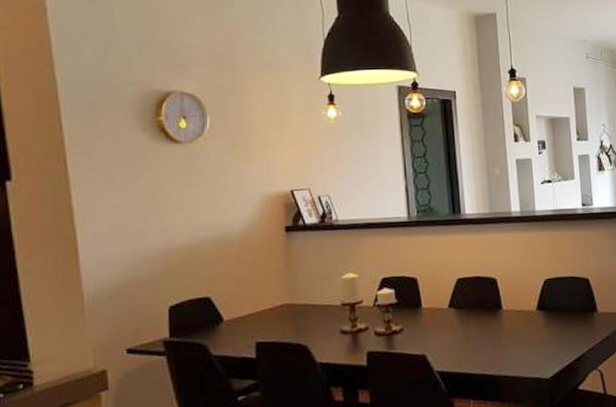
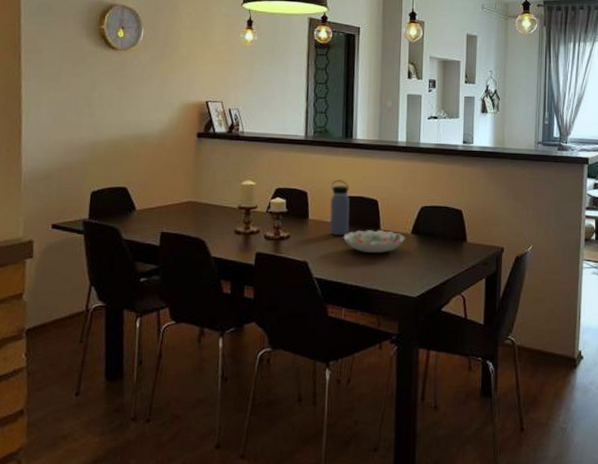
water bottle: none [443,260,469,323] -> present [329,180,350,236]
decorative bowl: none [462,310,531,337] -> present [343,230,405,253]

